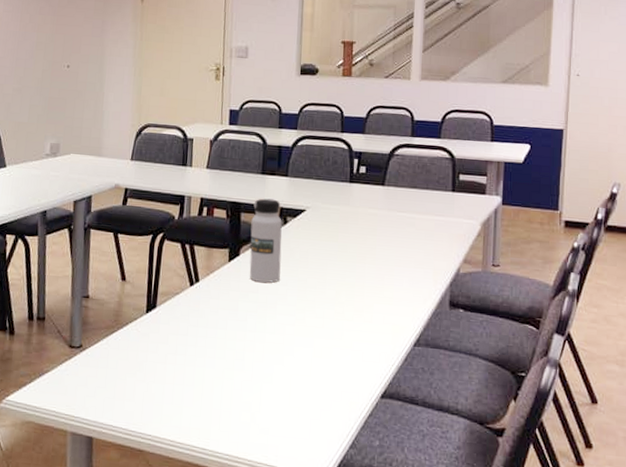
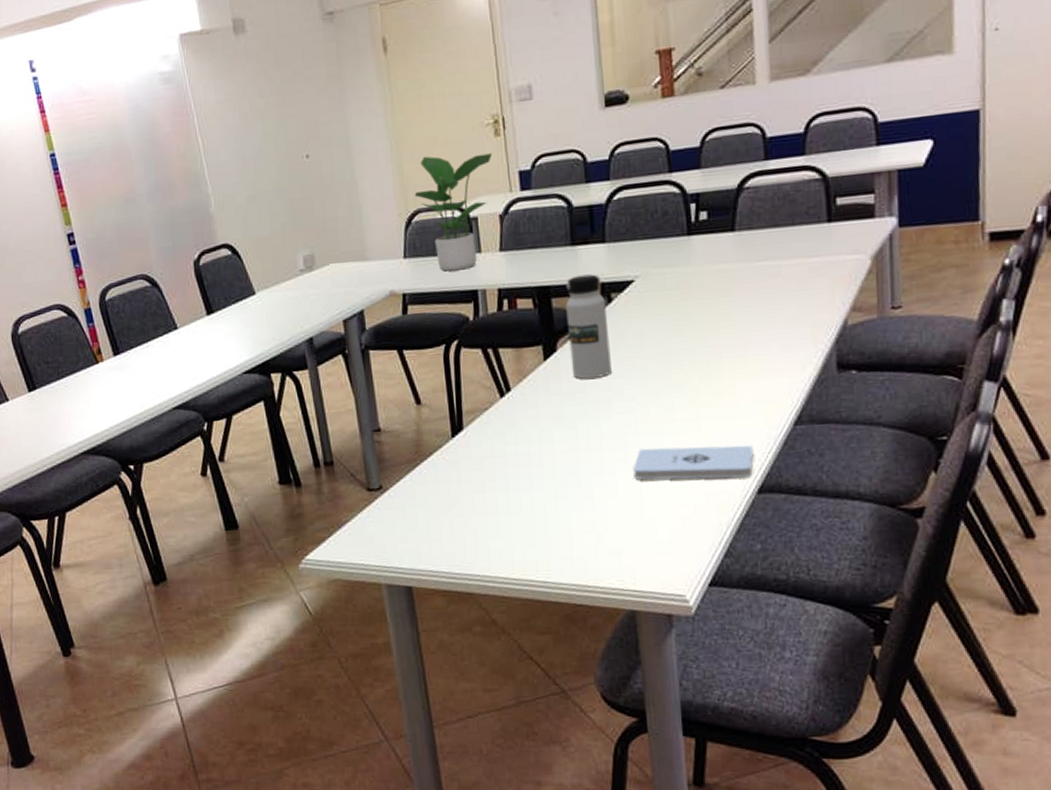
potted plant: none [147,84,211,178] -> present [414,153,492,272]
notepad: none [286,346,381,383] -> present [633,445,754,480]

